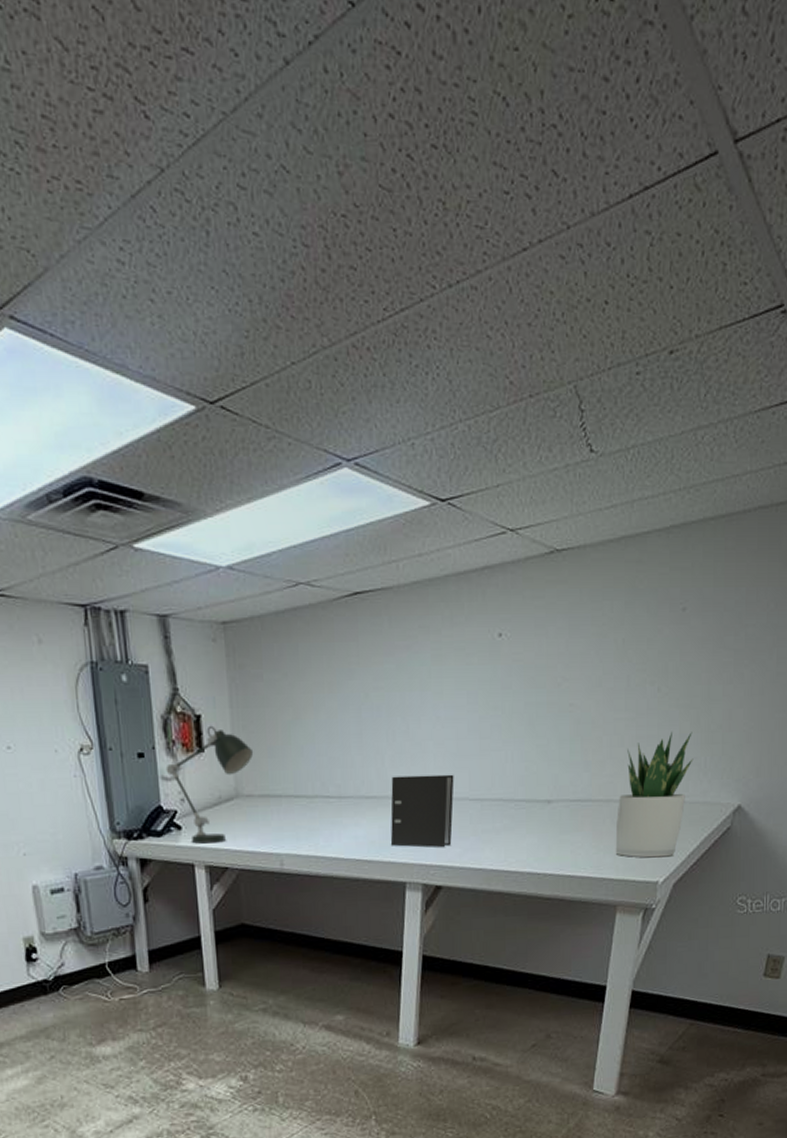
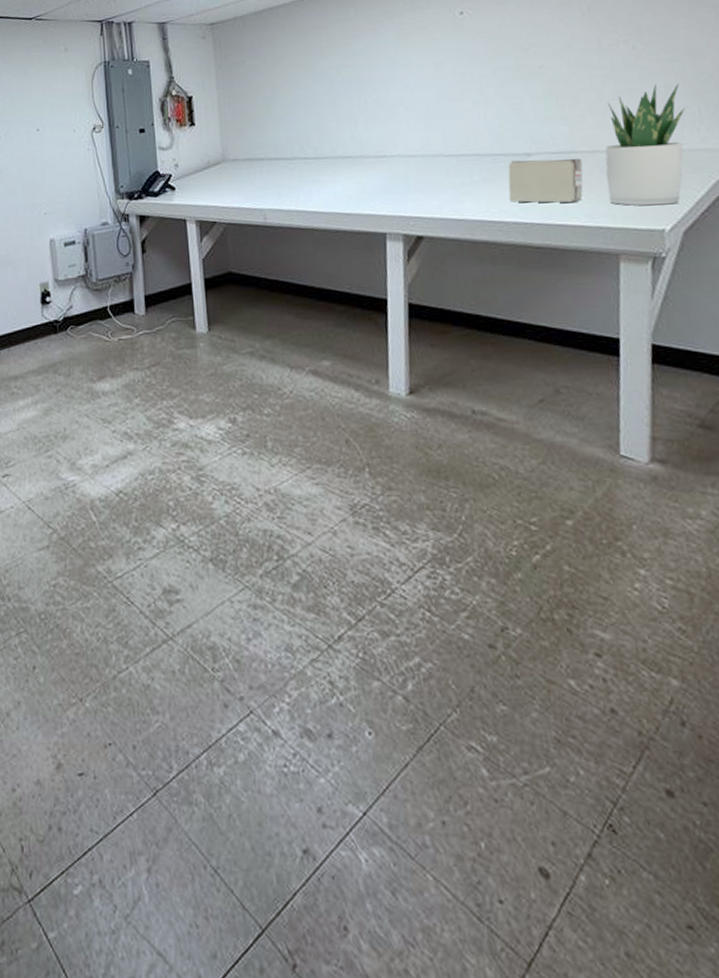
desk lamp: present [165,725,254,844] -> none [162,104,238,202]
binder: present [390,774,454,848] -> none [365,134,430,201]
box: none [526,806,596,854] -> present [508,158,583,203]

